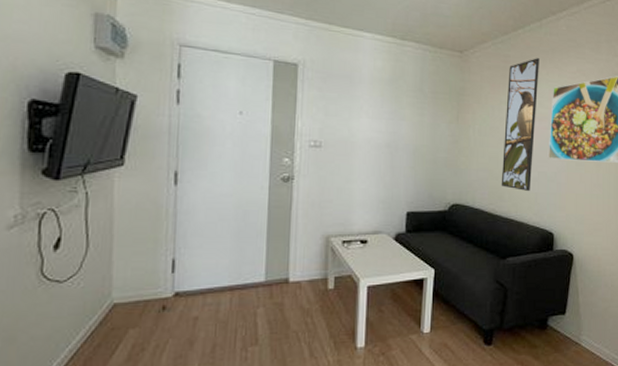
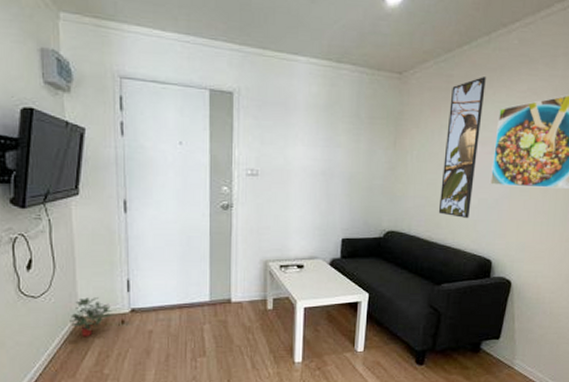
potted plant: none [100,280,154,328] -> present [70,297,114,337]

